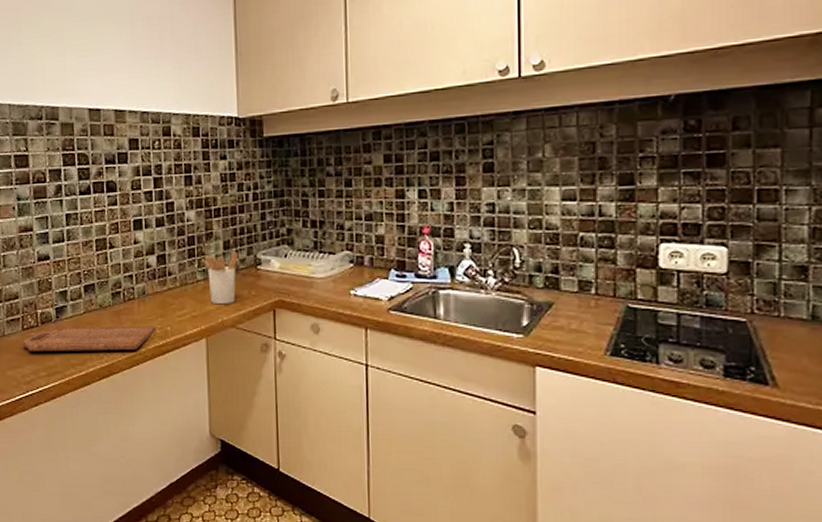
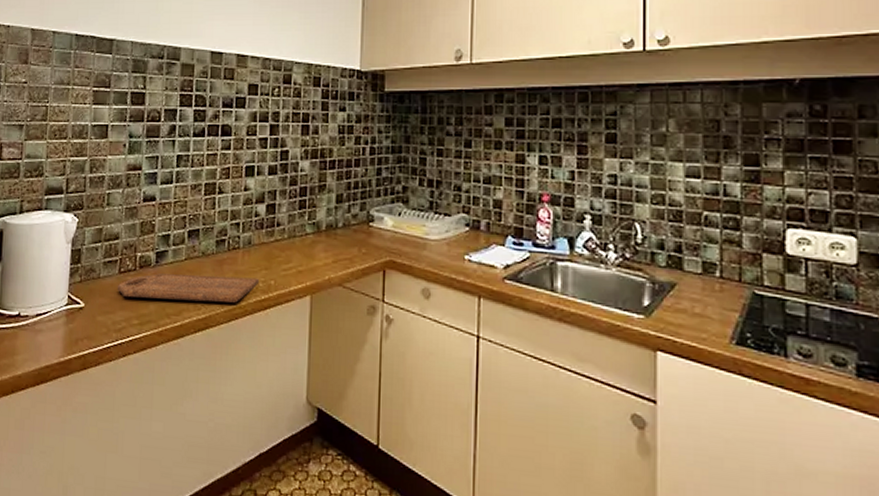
utensil holder: present [201,252,239,305] -> none [312,206,351,261]

